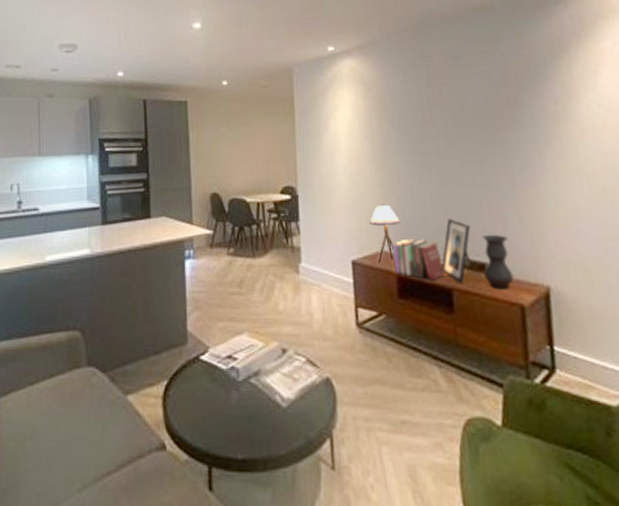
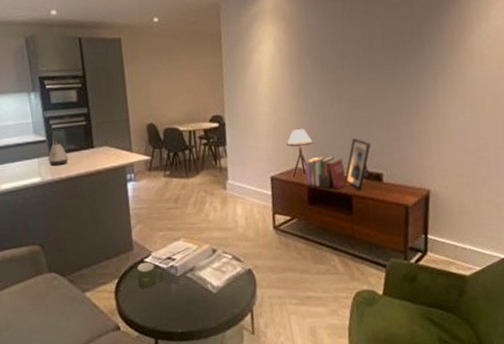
kettle: none [99,201,123,237] -> present [48,134,69,166]
mug: none [190,360,222,397] -> present [136,262,163,290]
vase: present [482,235,514,289] -> none [378,150,402,194]

